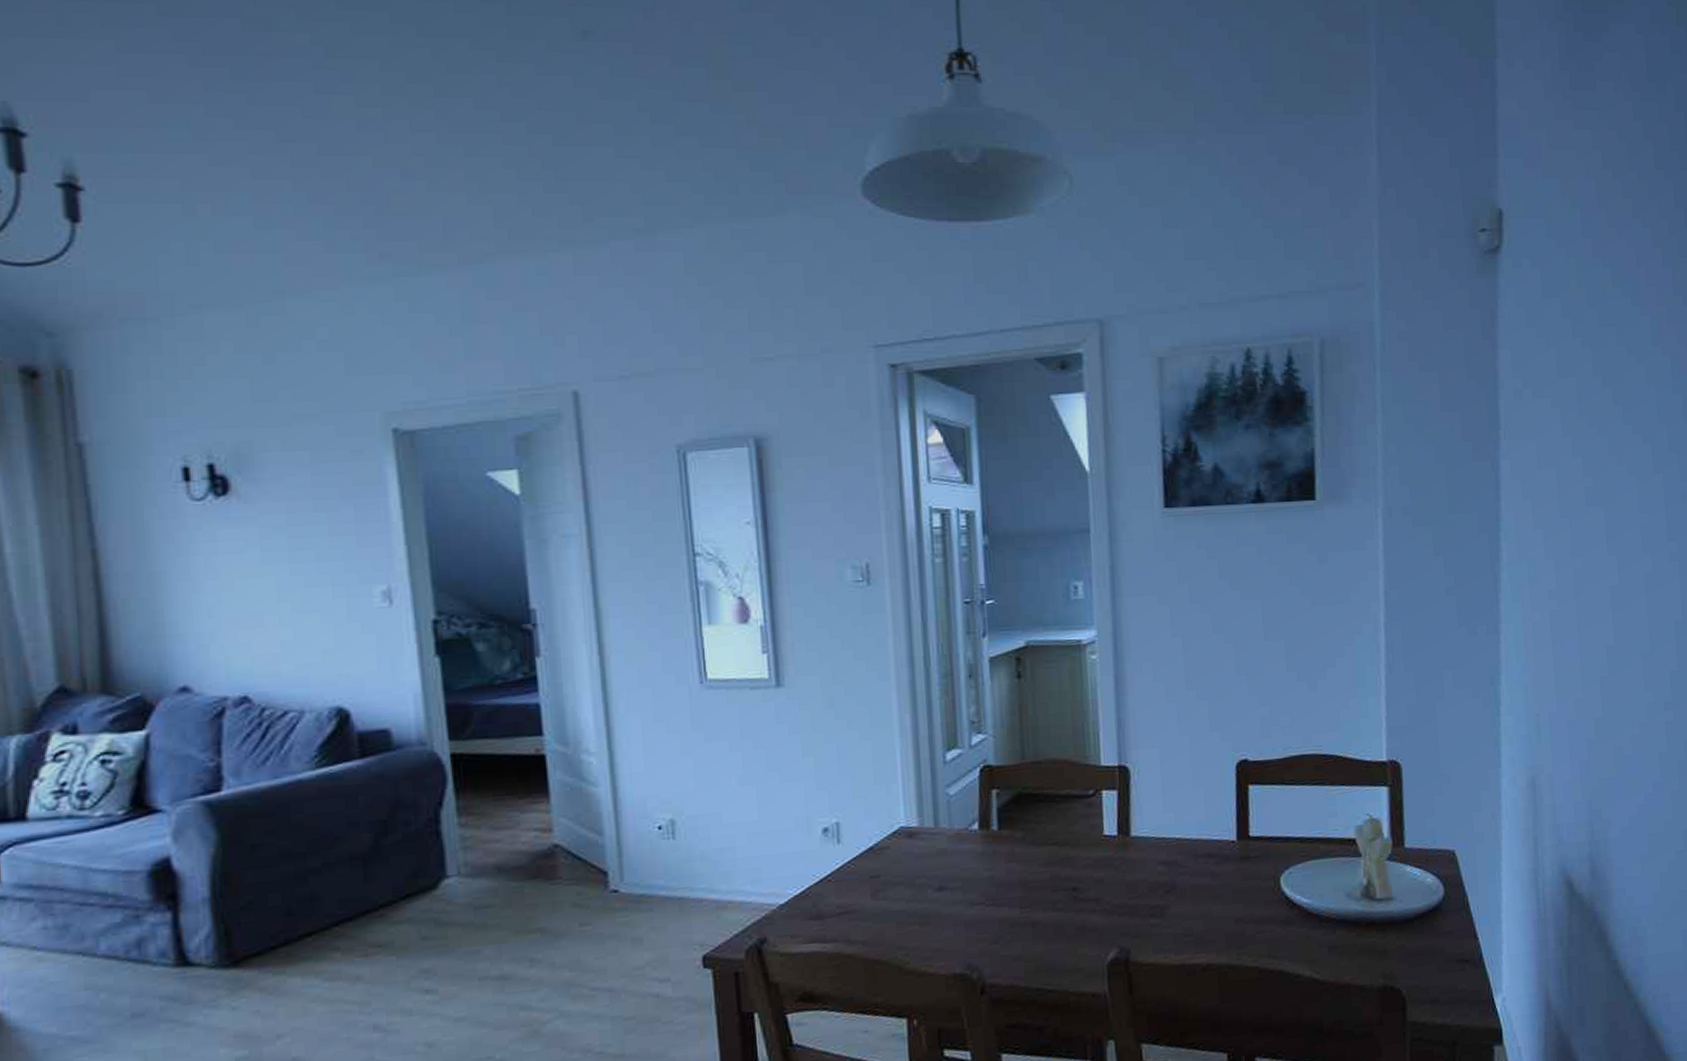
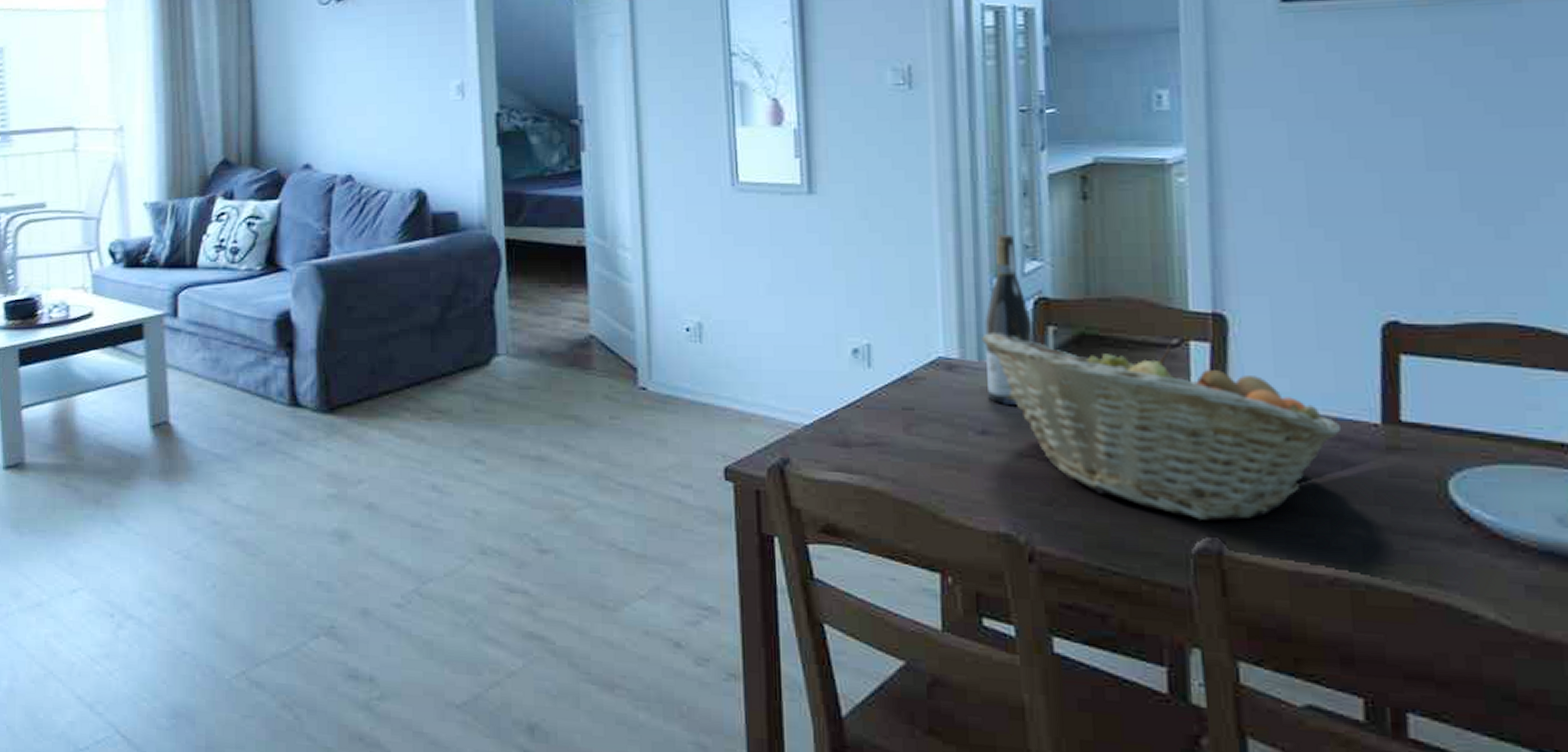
fruit basket: none [936,795,1211,936] -> present [980,333,1342,521]
wine bottle: none [939,712,980,863] -> present [984,234,1034,406]

